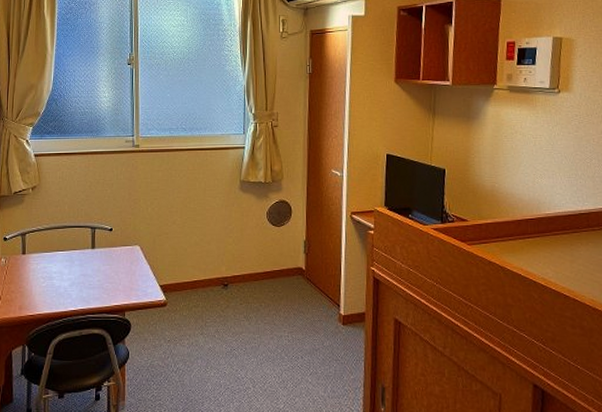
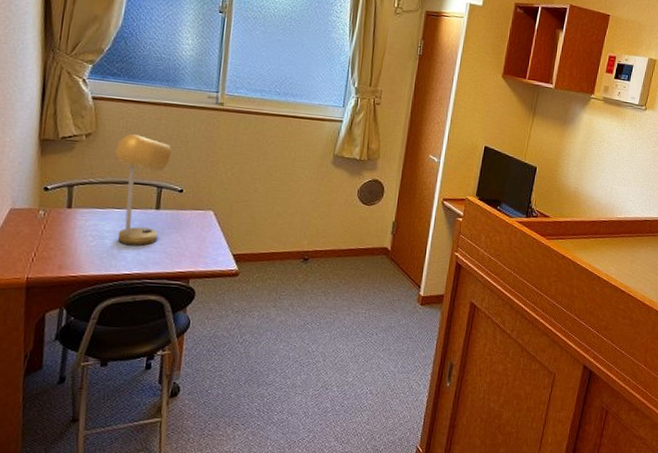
desk lamp: none [56,183,100,284] -> present [116,134,171,246]

